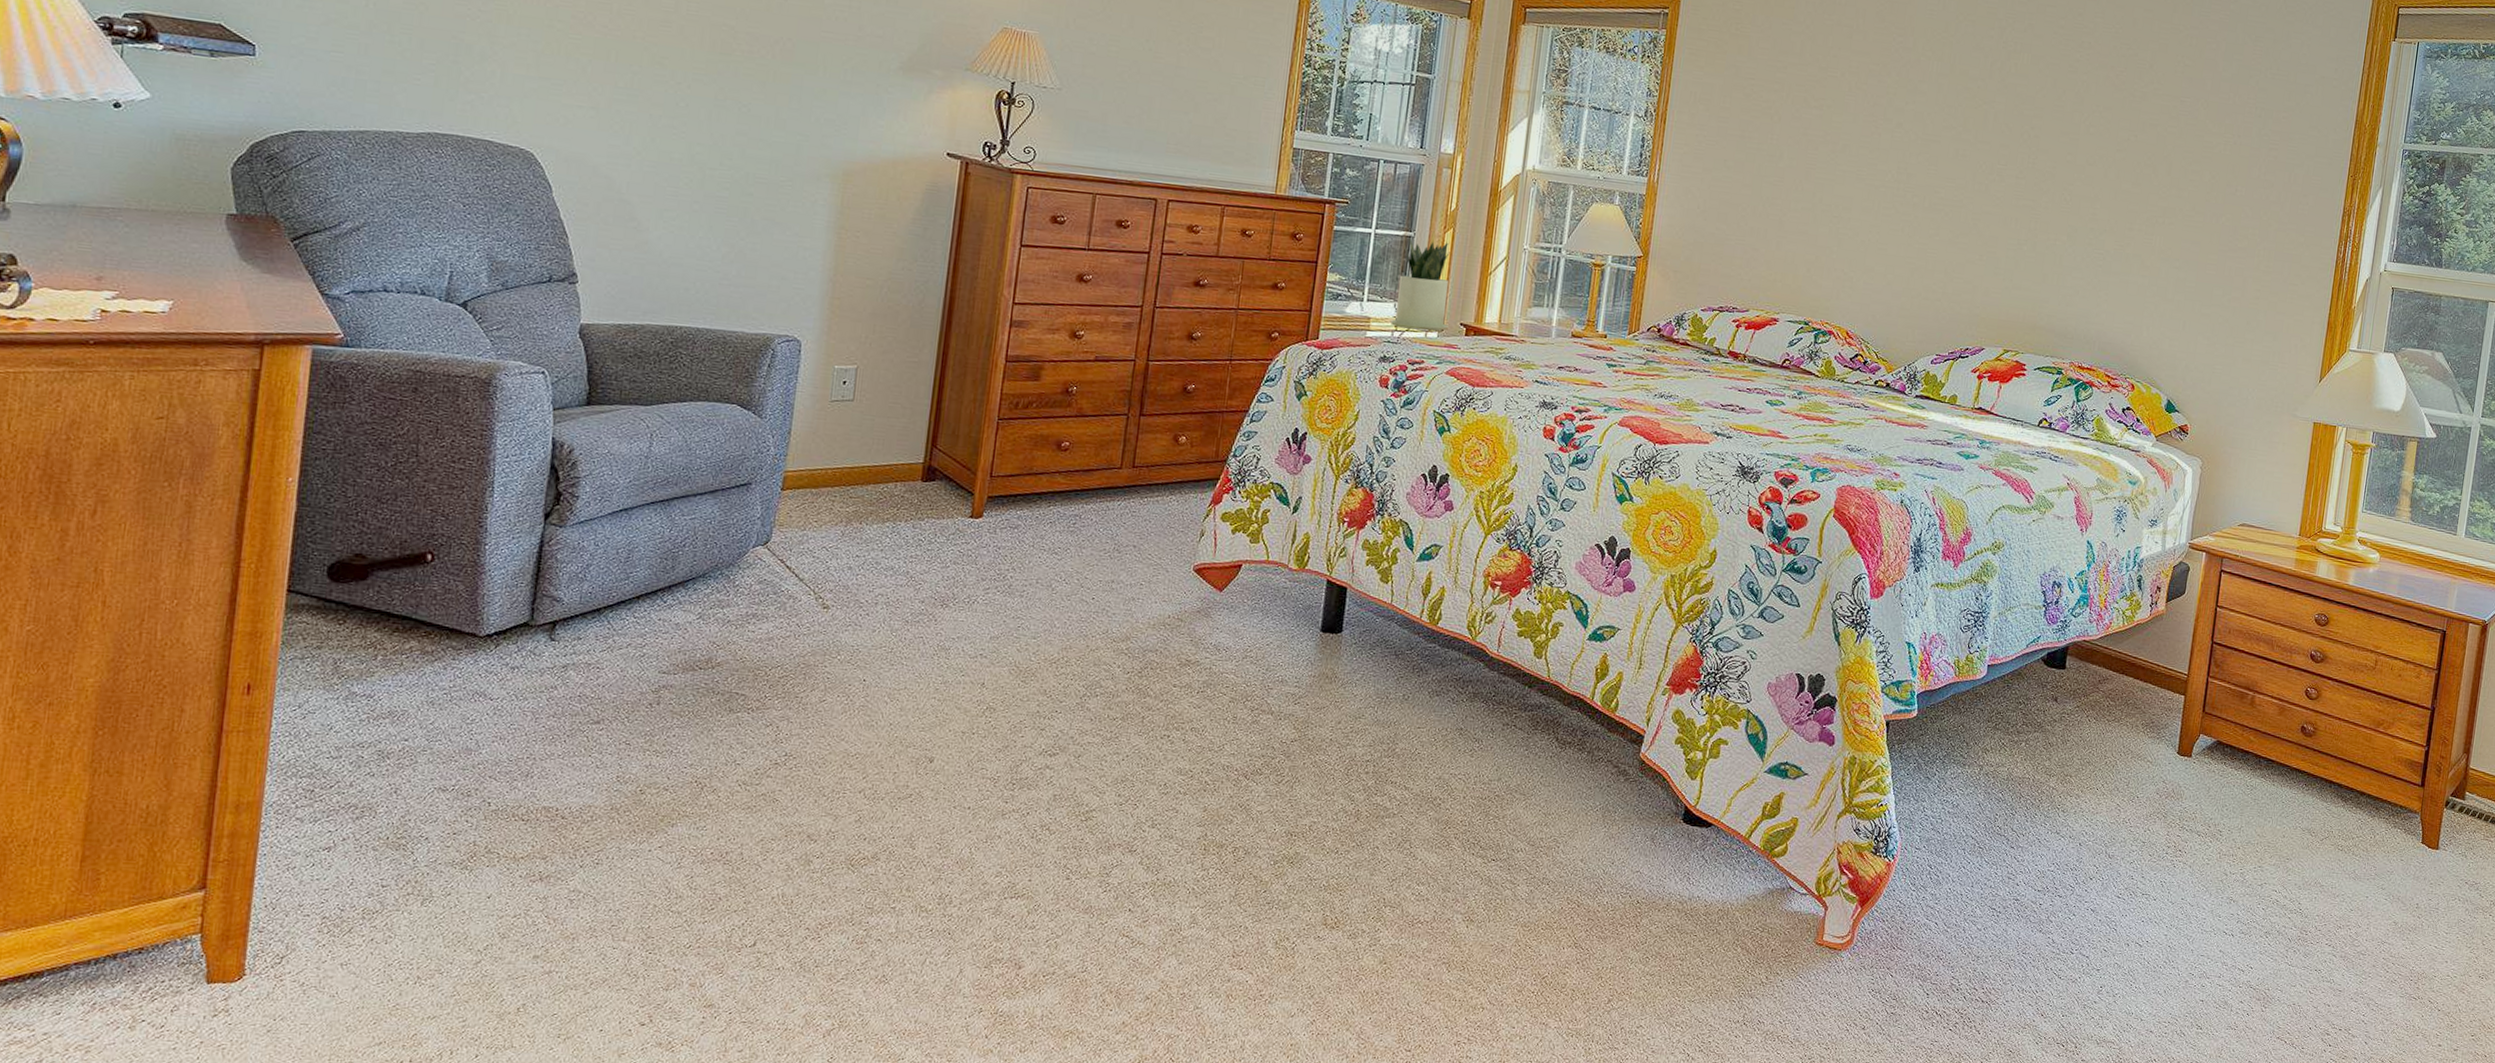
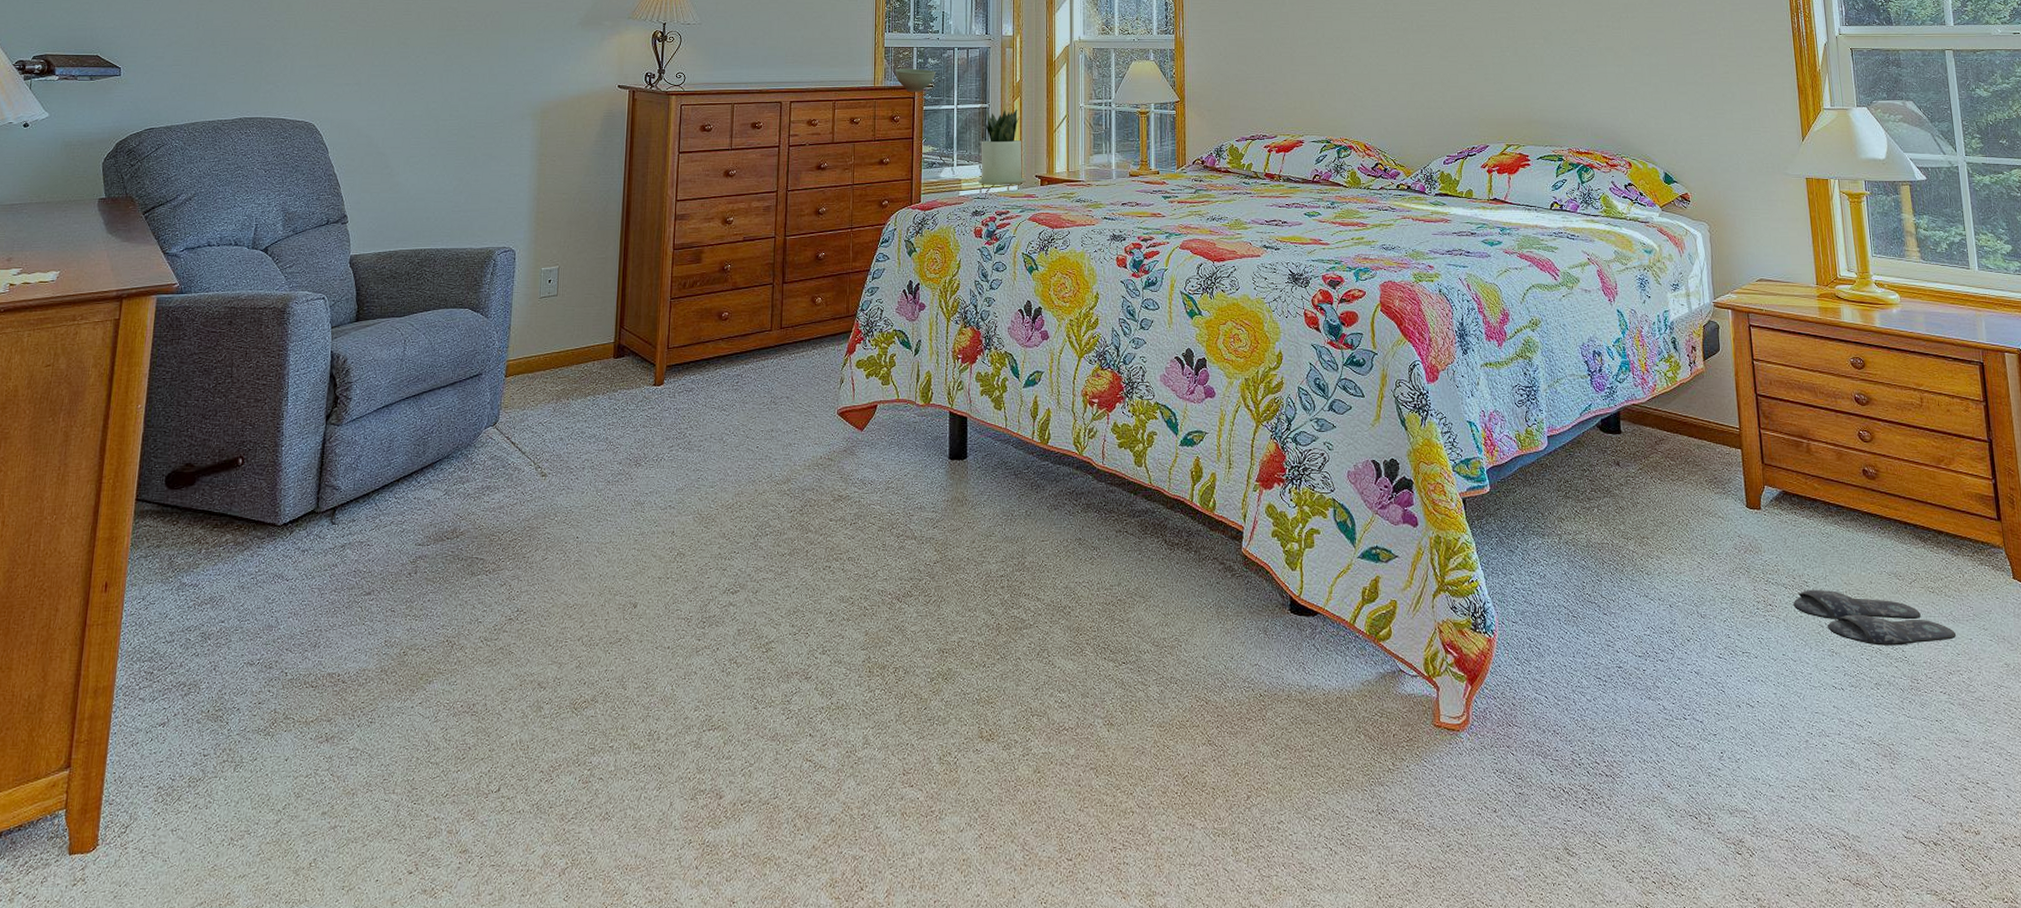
bowl: none [1303,176,1355,209] -> present [895,68,936,93]
slippers: none [2202,838,2354,898] -> present [1793,589,1956,646]

